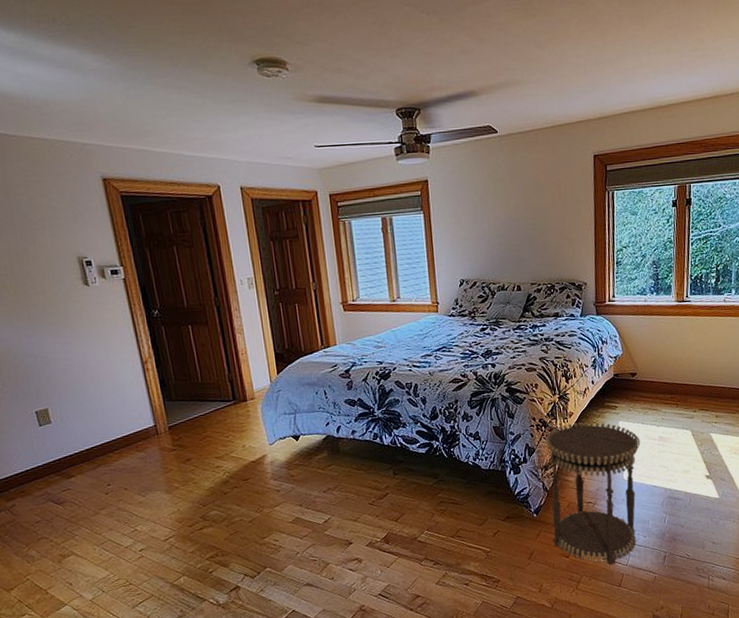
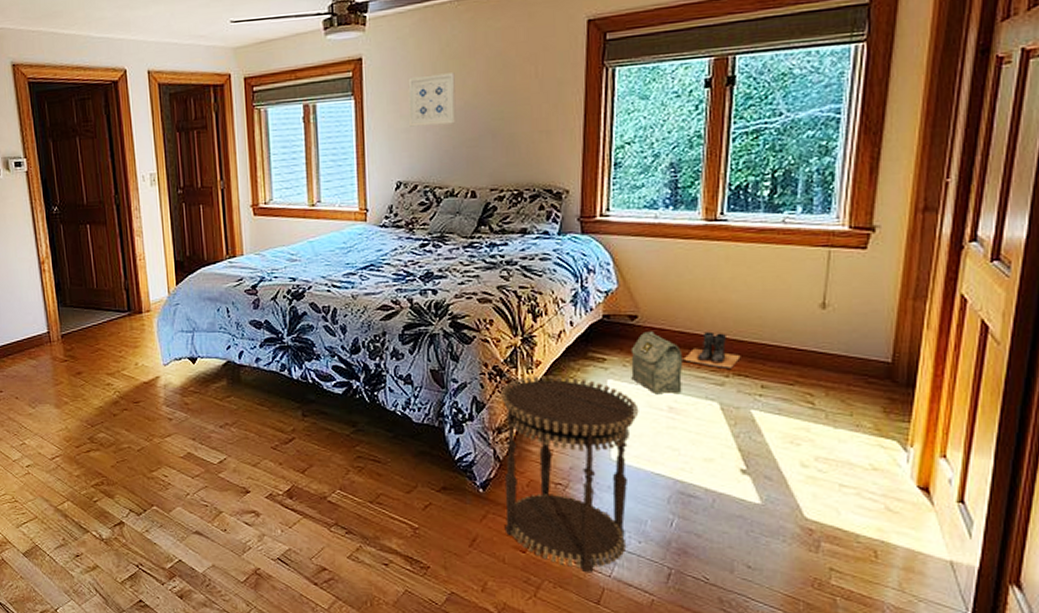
wall art: none [465,193,504,236] -> present [408,73,456,127]
bag: none [633,383,668,429] -> present [630,331,683,395]
boots: none [667,380,703,406] -> present [683,331,741,368]

